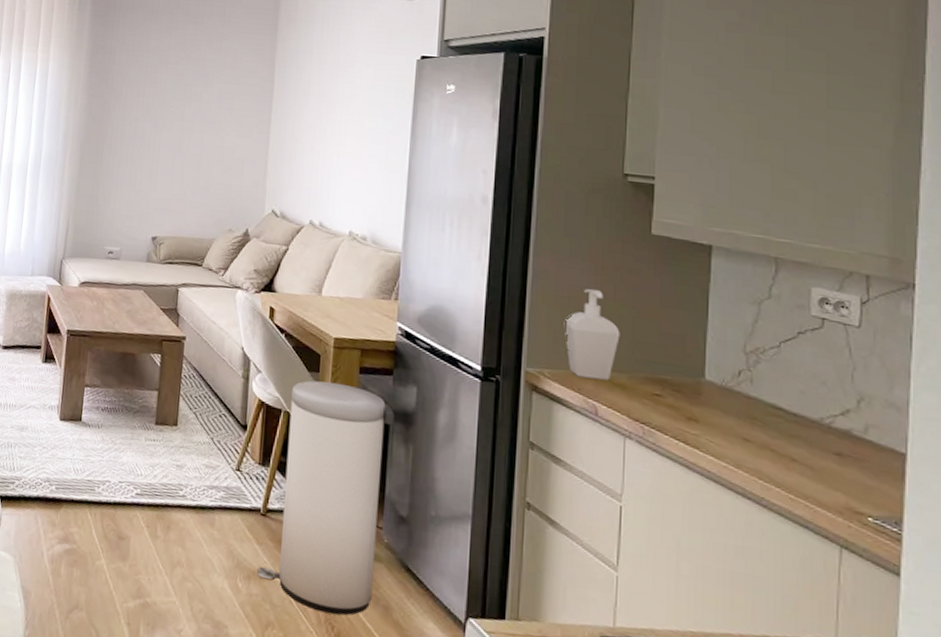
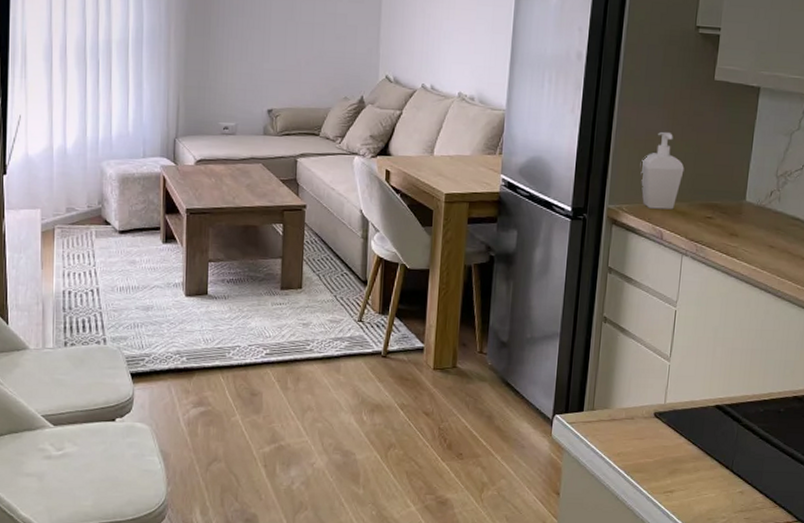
pedal bin: present [257,380,394,616] -> none [380,233,498,430]

